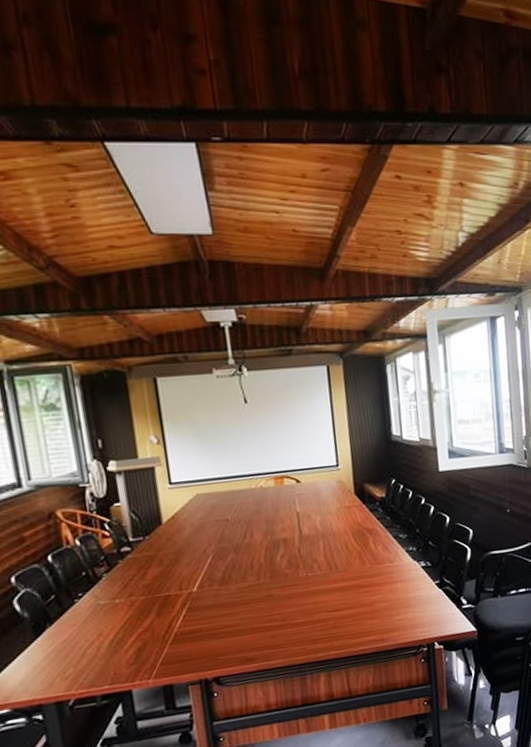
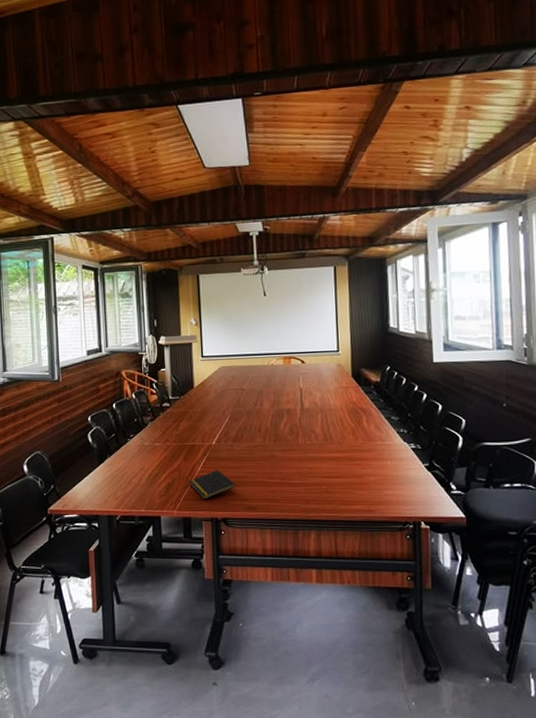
notepad: none [165,621,228,660] -> present [188,470,236,500]

